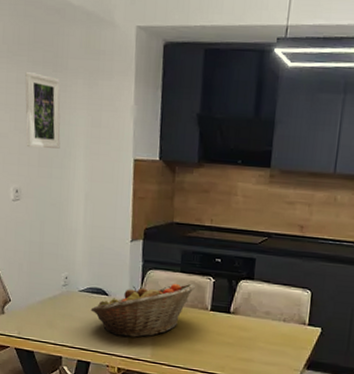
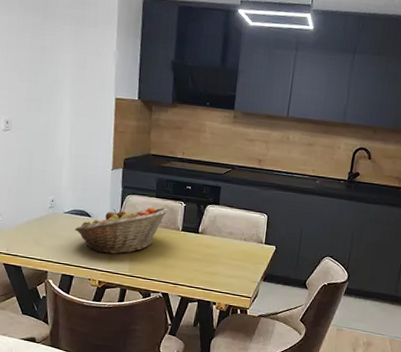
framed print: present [25,71,61,149] -> none [16,15,49,86]

